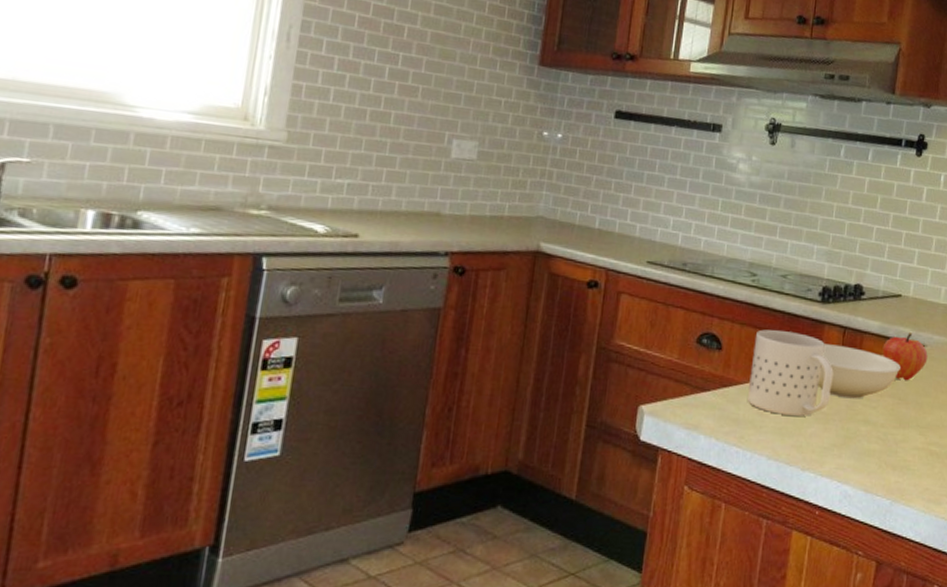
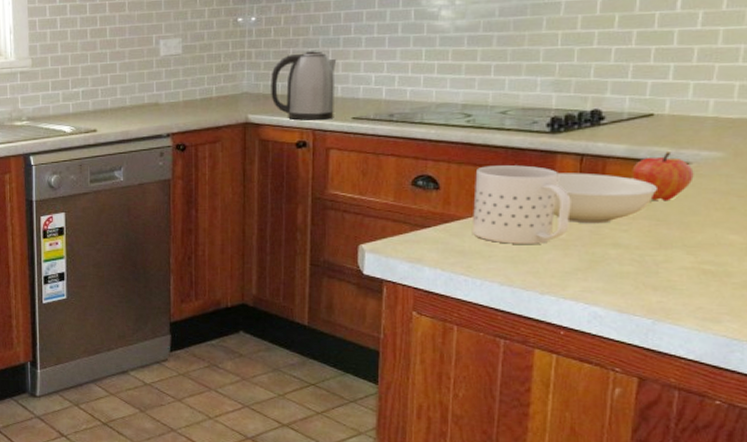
kettle: none [567,181,639,260] -> present [271,51,337,121]

